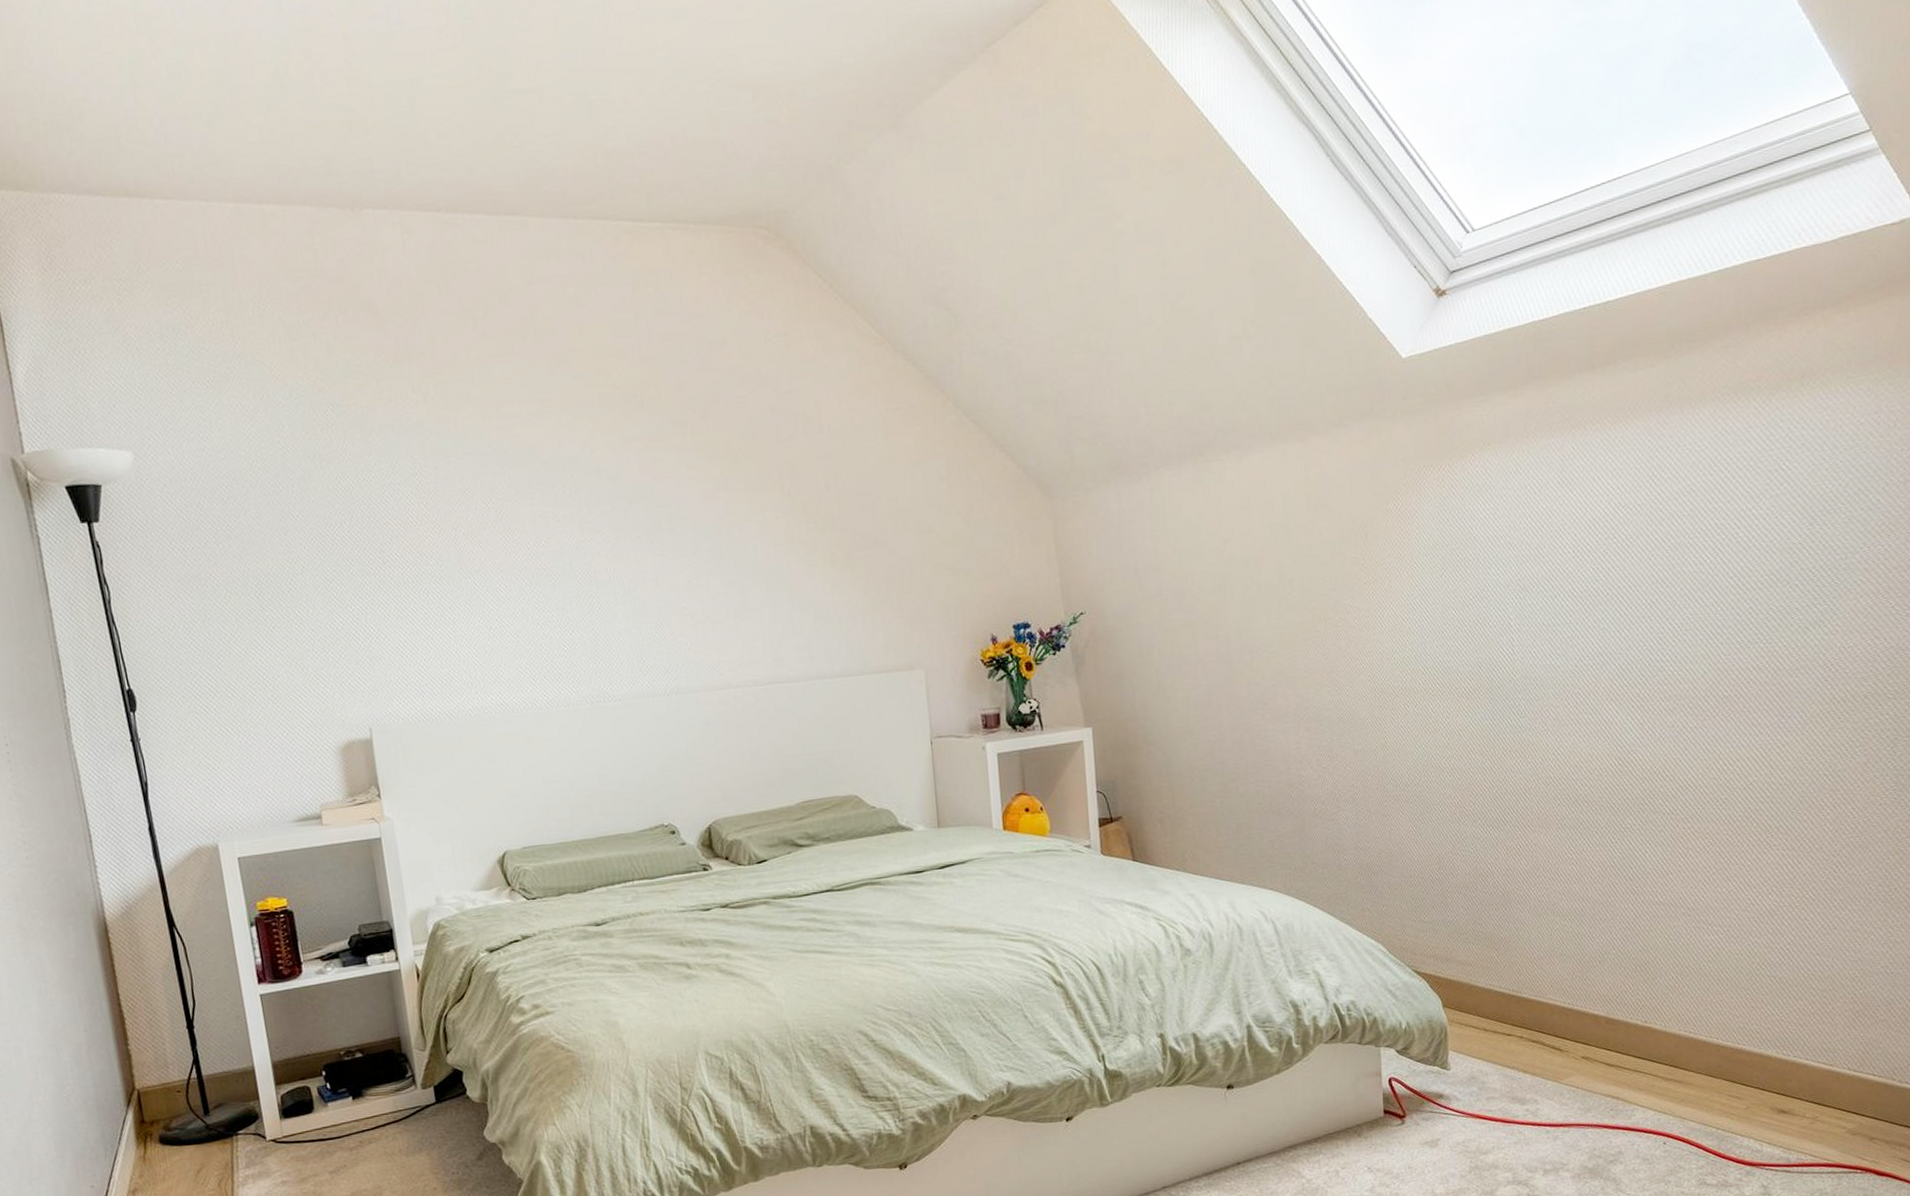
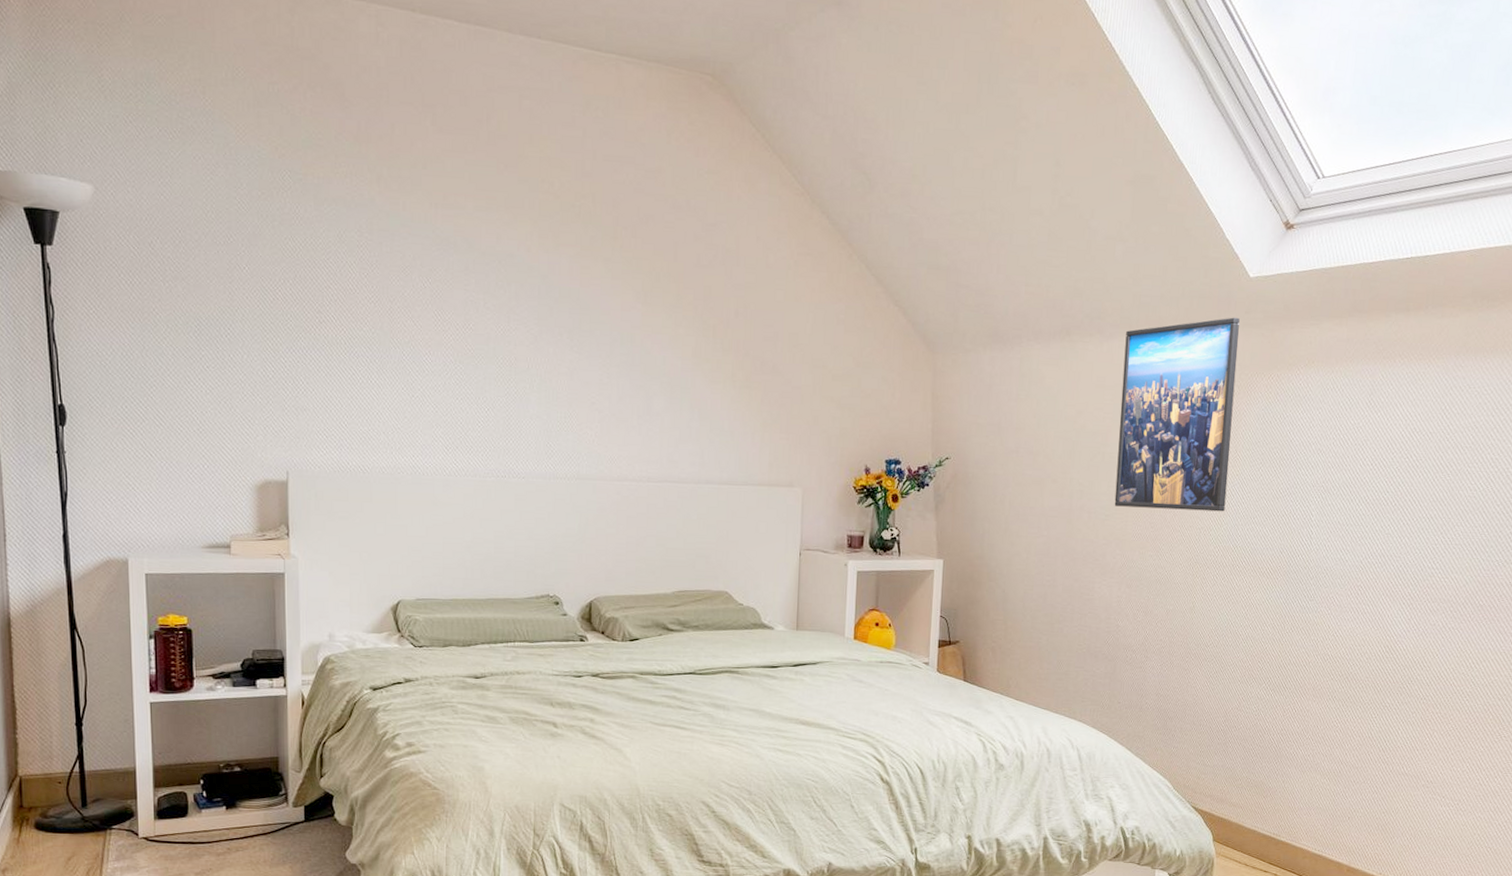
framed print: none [1267,406,1408,641] -> present [1114,317,1240,512]

